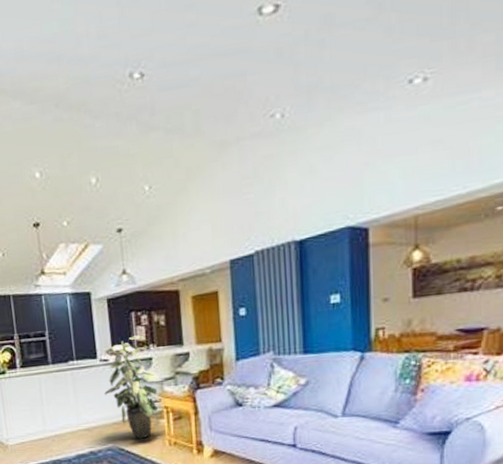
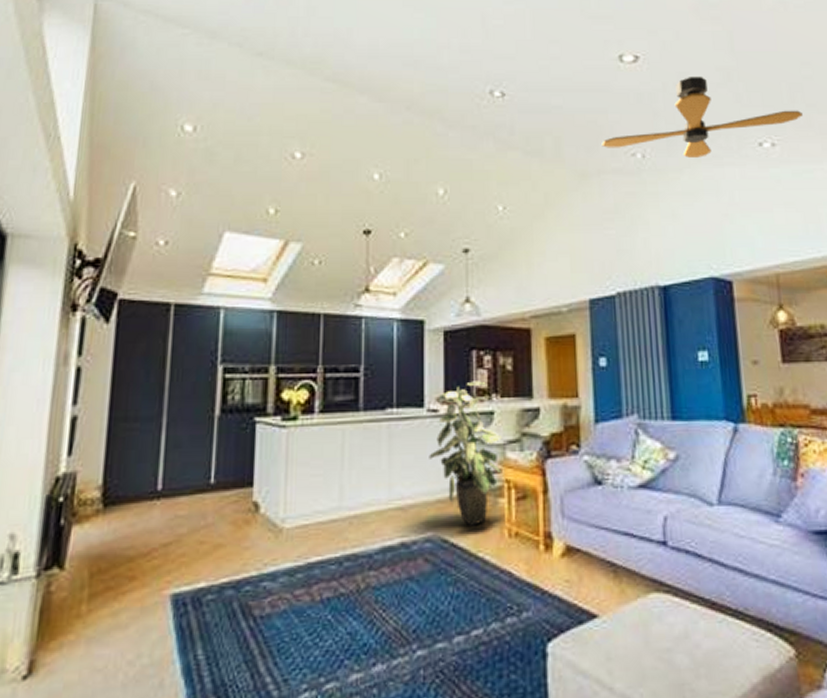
ceiling fan: none [240,13,464,114] -> present [601,76,803,158]

